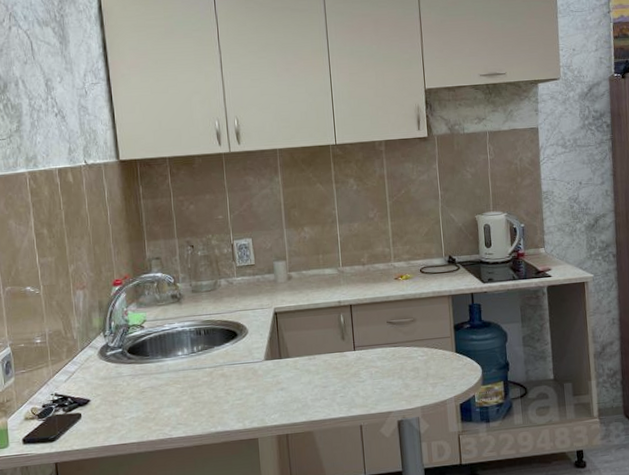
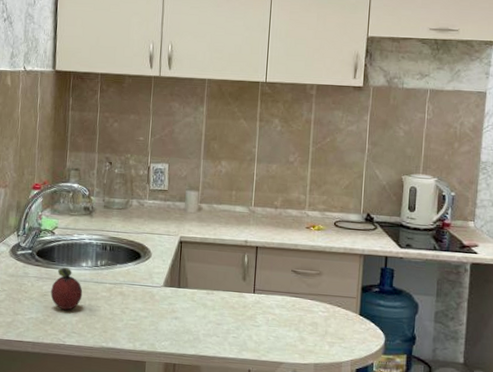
fruit: none [149,360,183,403] -> present [51,268,83,310]

